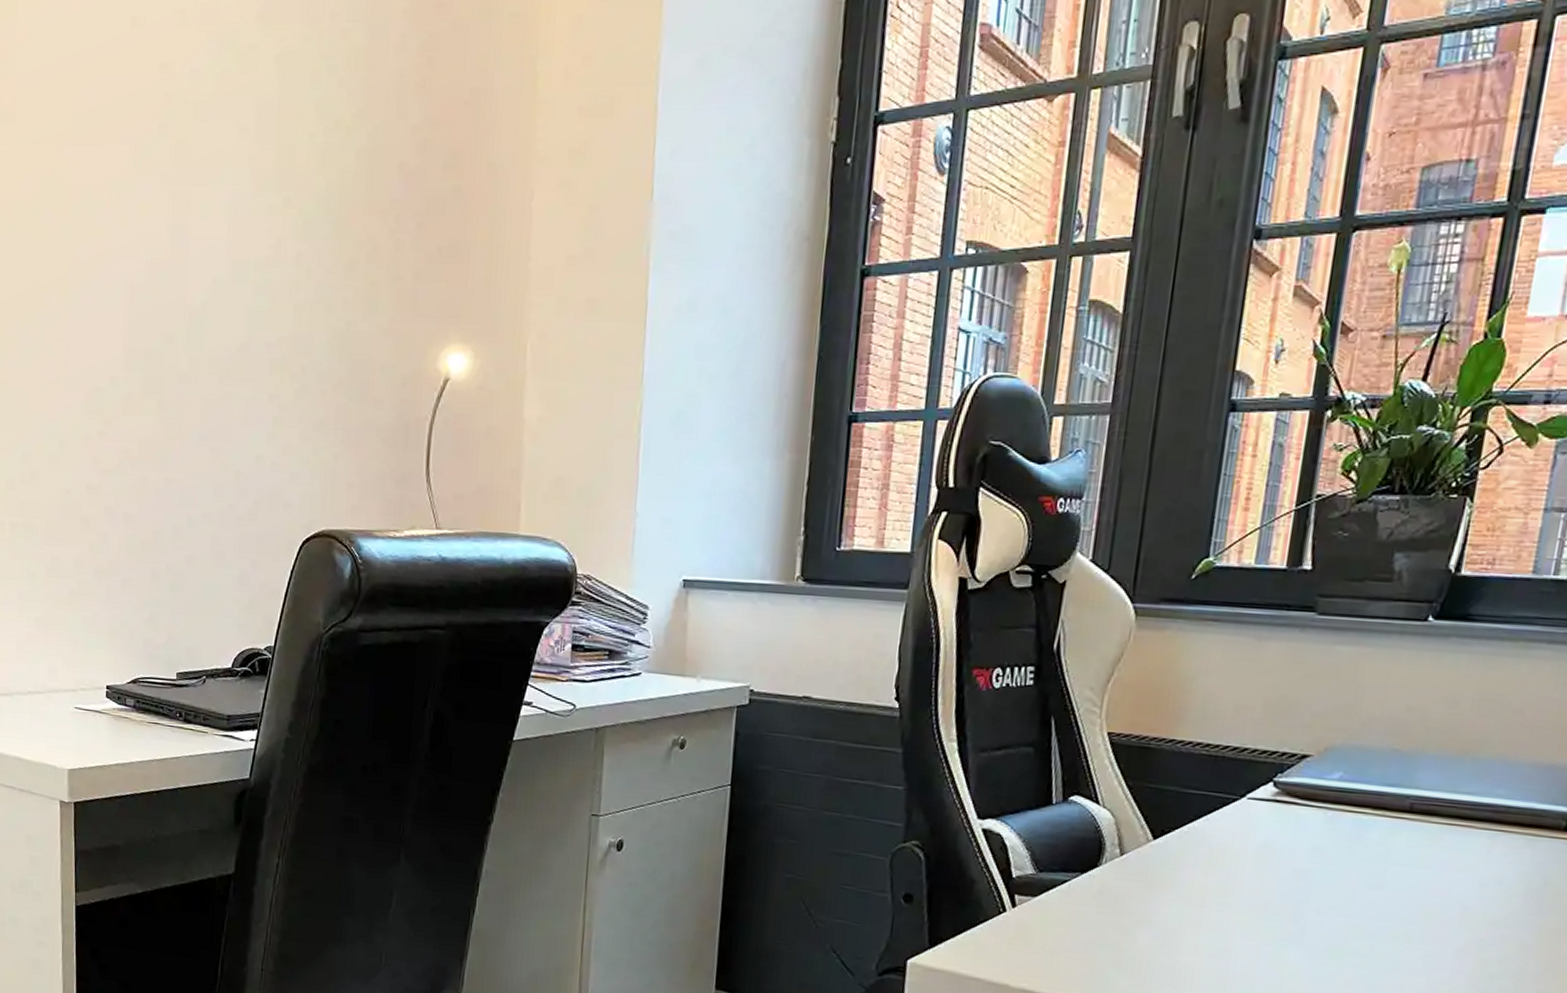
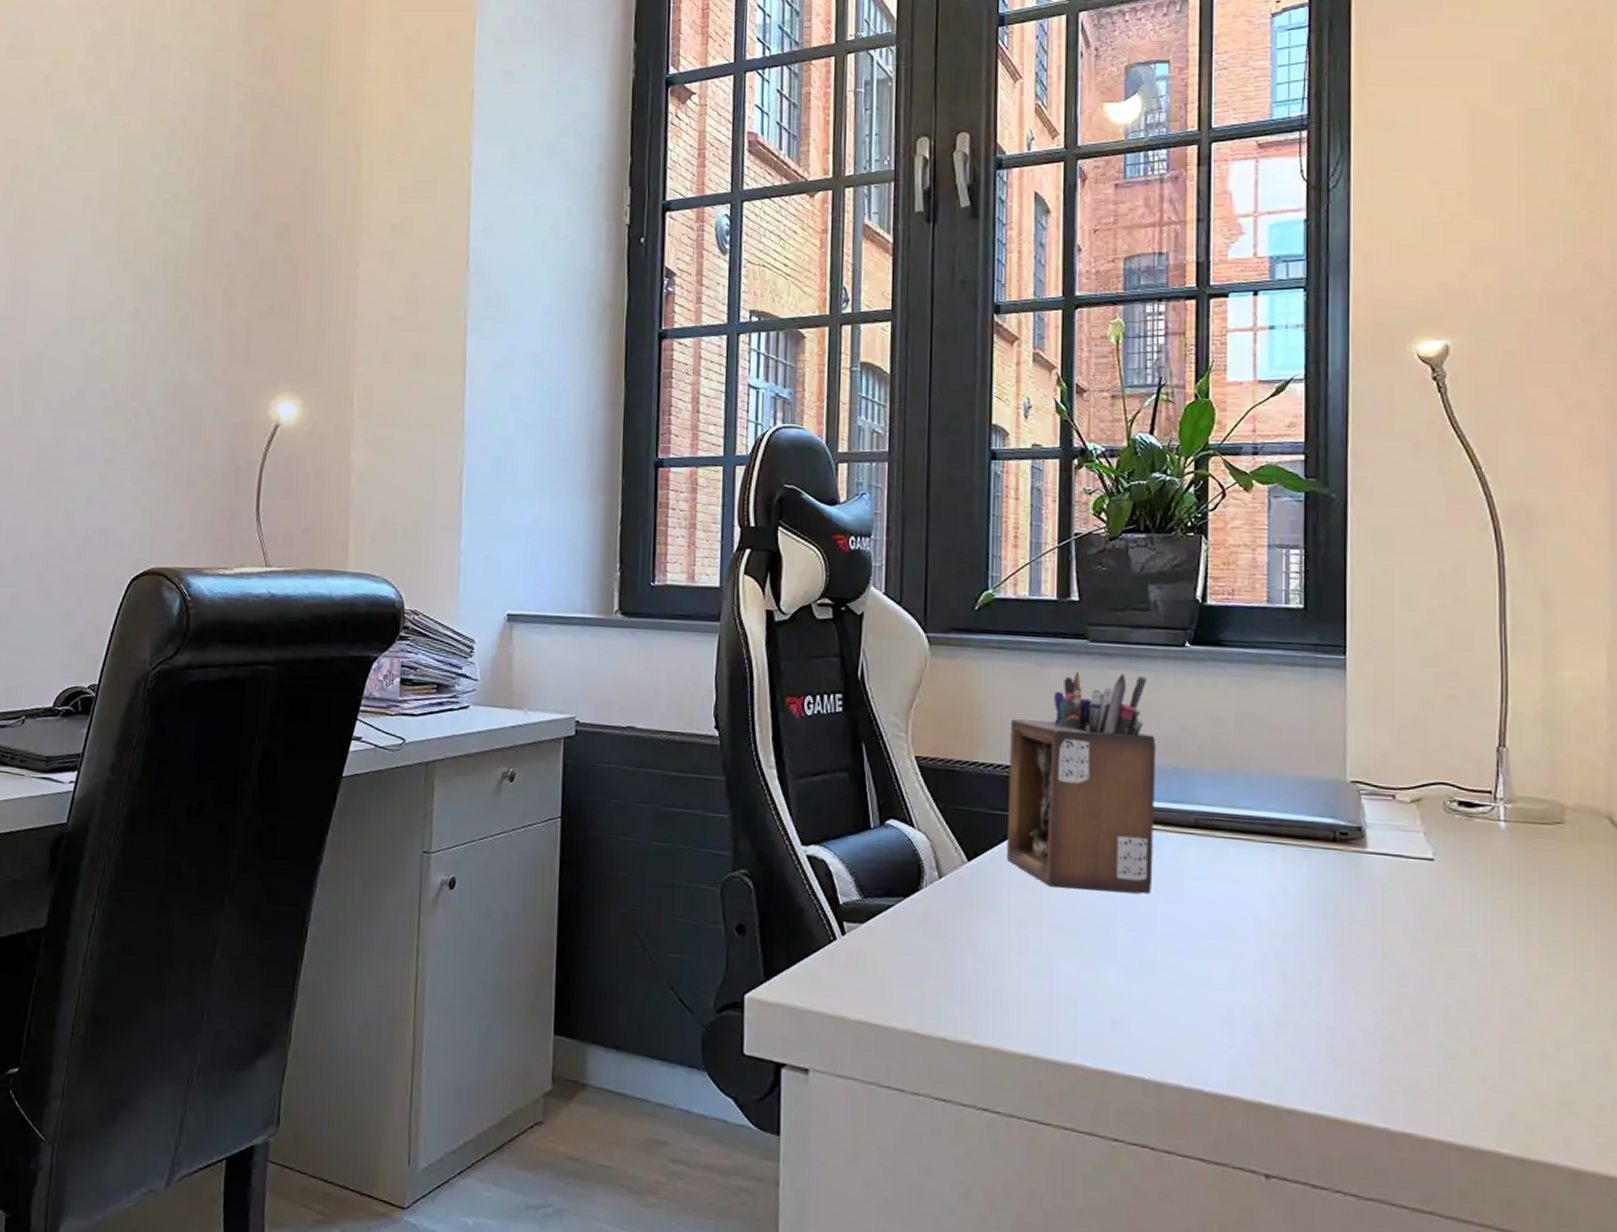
desk organizer: none [1196,647,1379,879] -> present [1007,672,1156,895]

